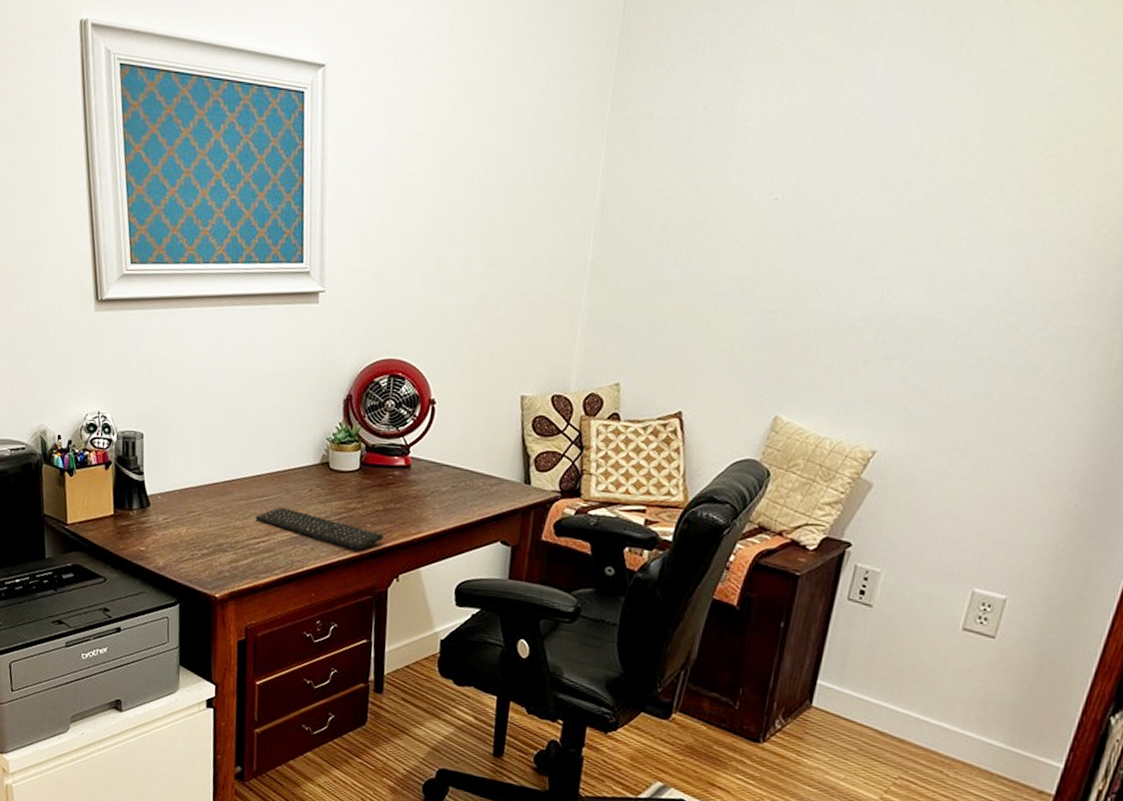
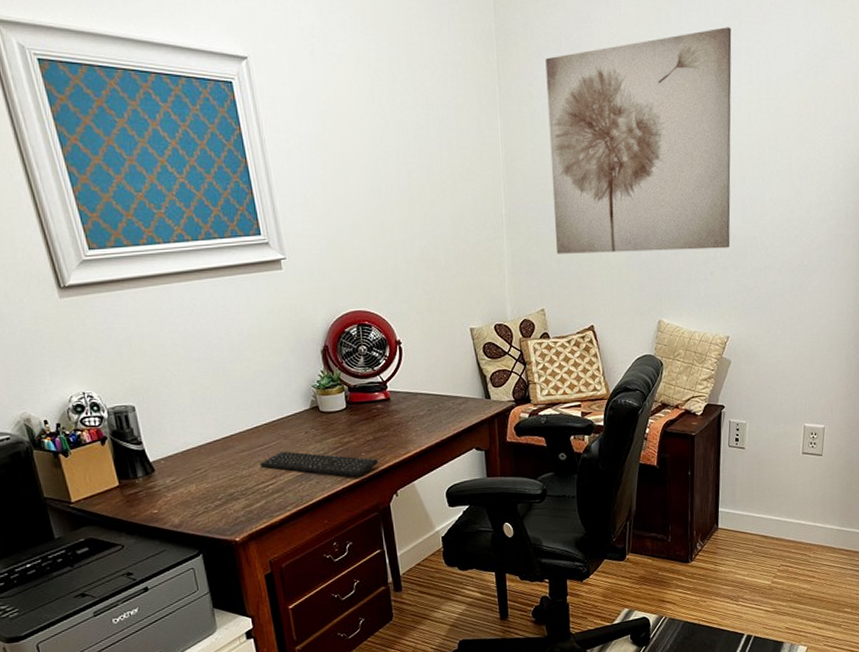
wall art: none [648,32,957,332] -> present [545,27,732,254]

